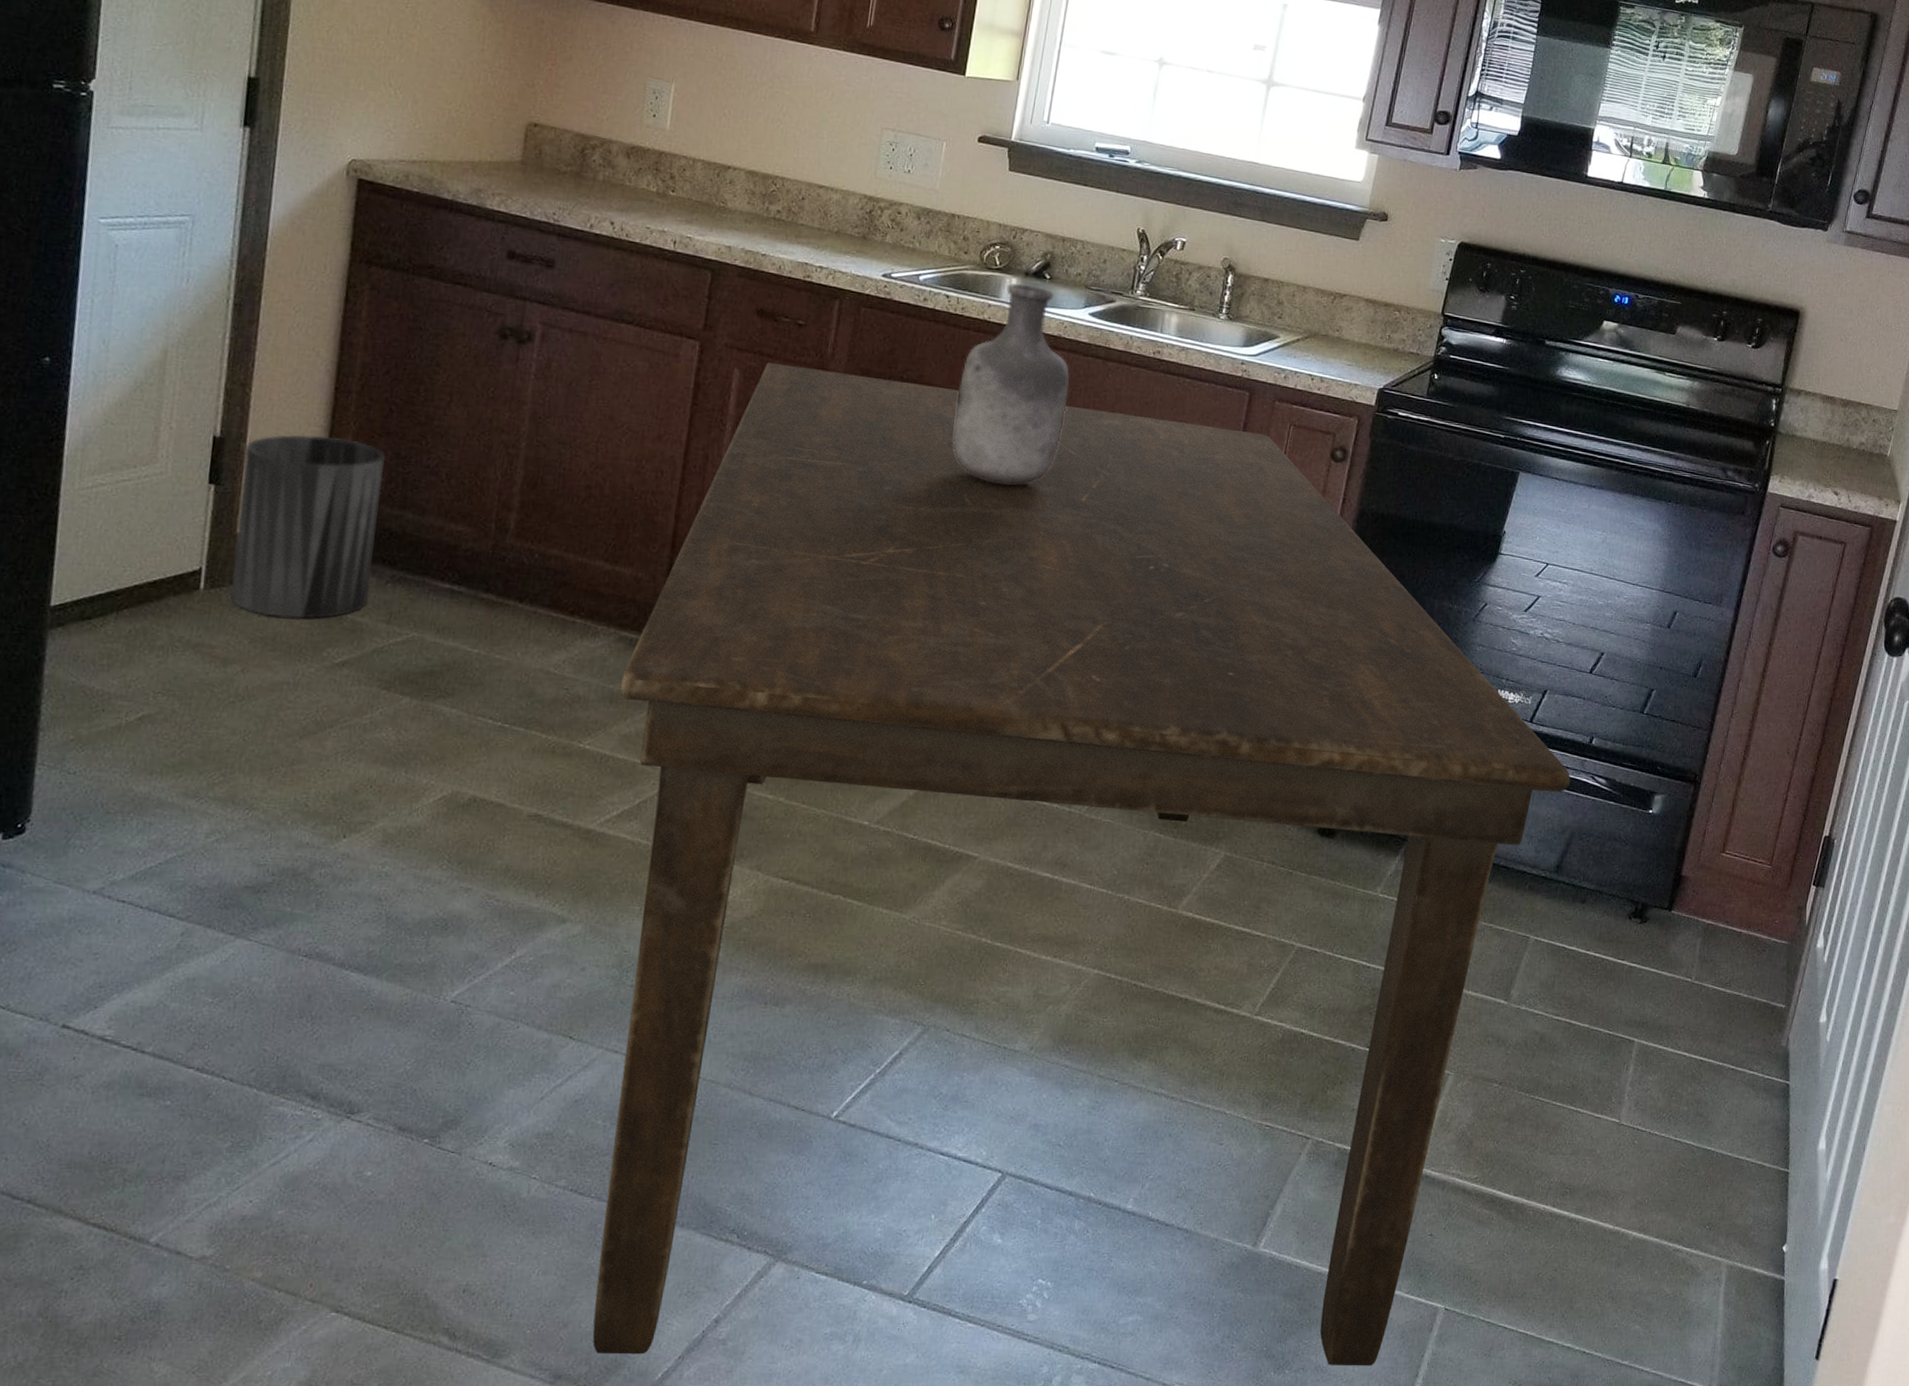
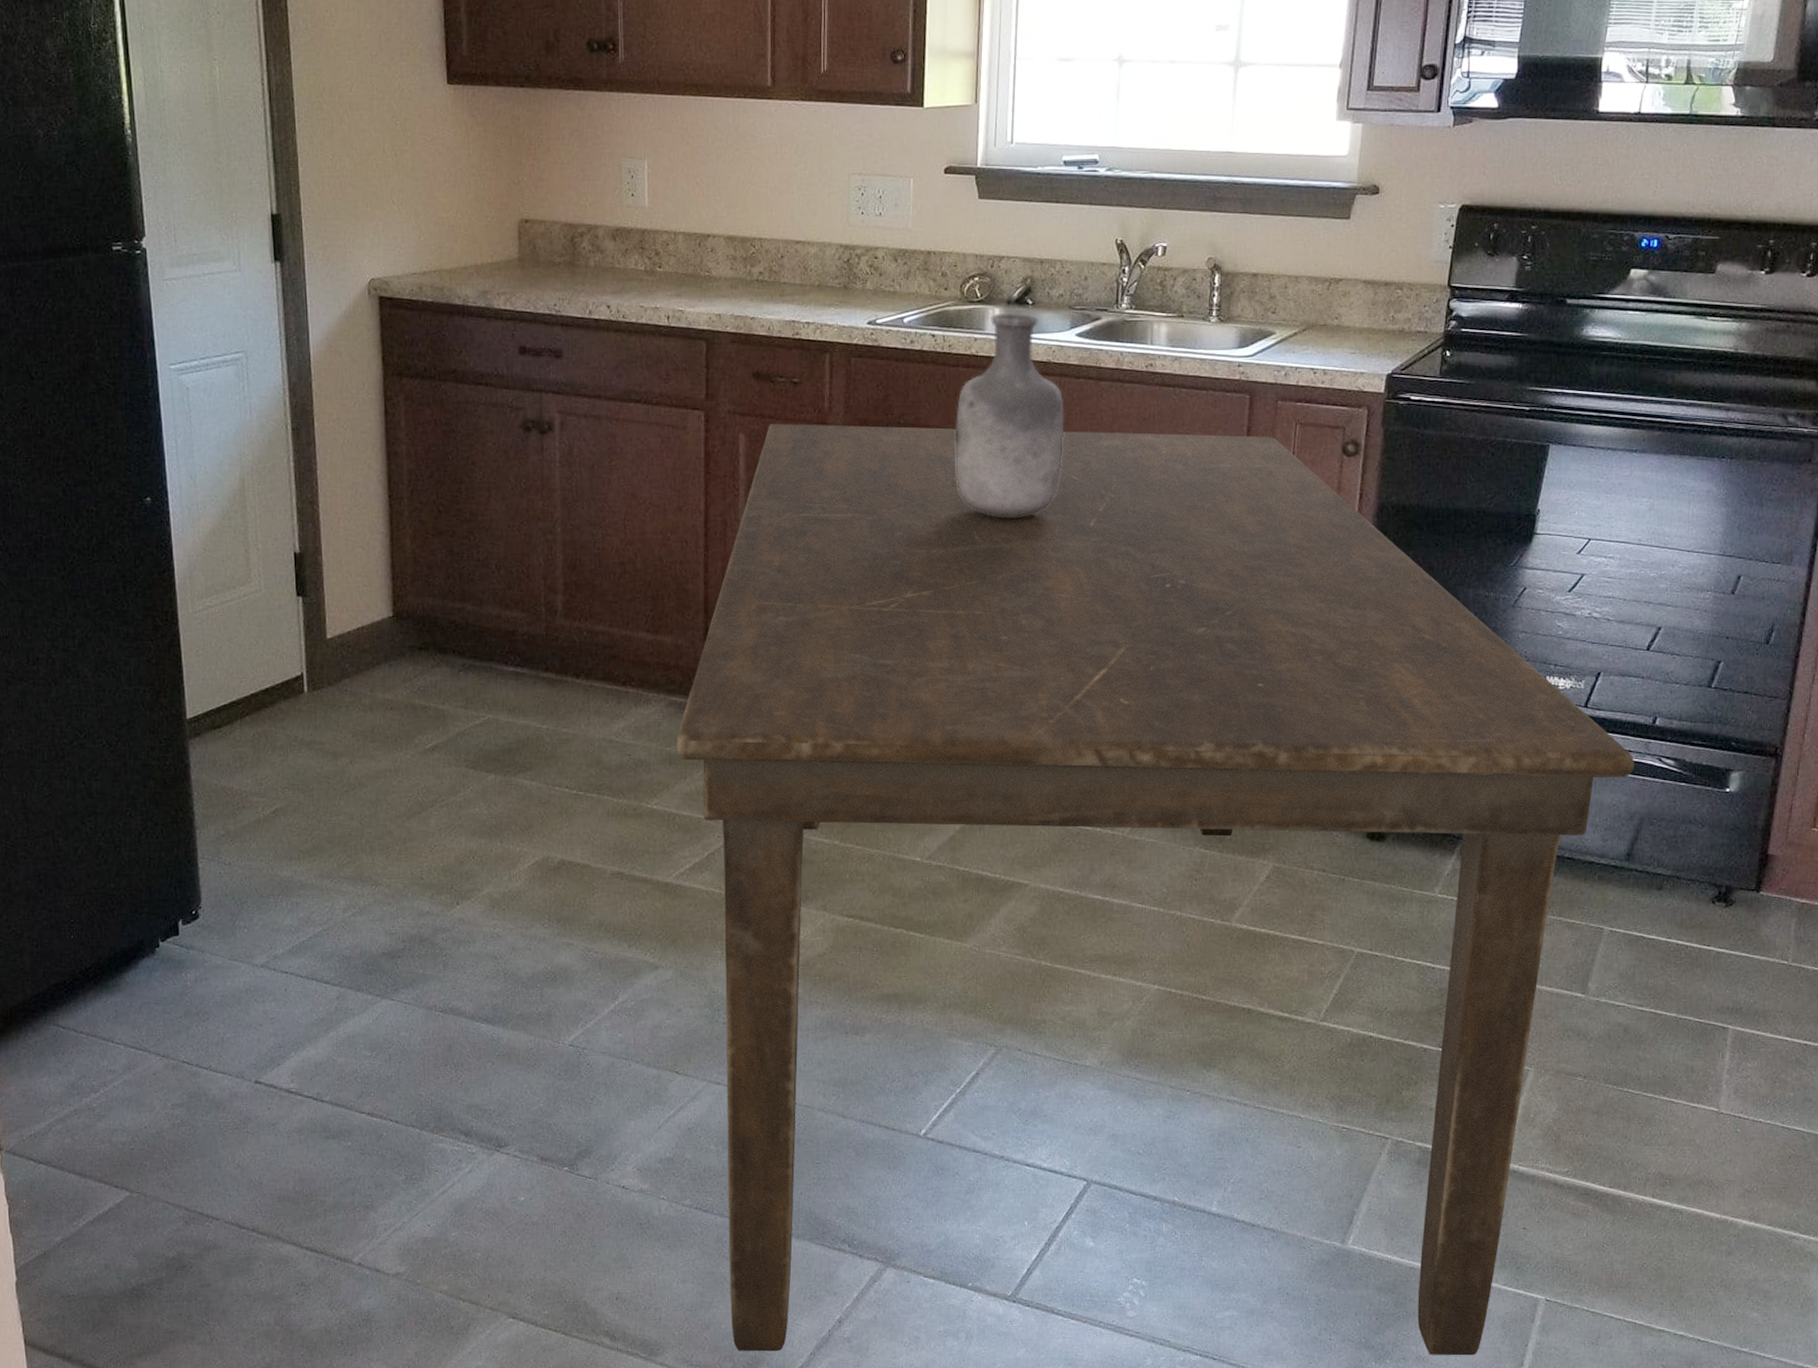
trash can: present [230,434,386,619] -> none [322,541,445,711]

